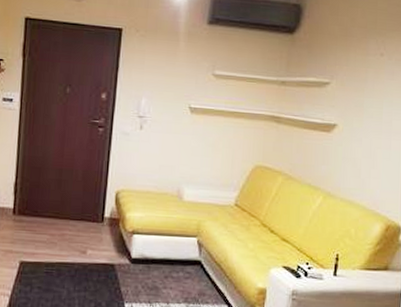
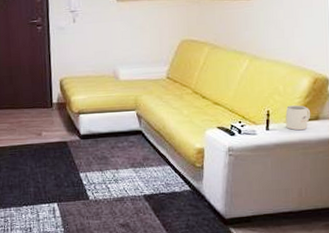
mug: none [354,251,381,280] -> present [285,105,311,131]

